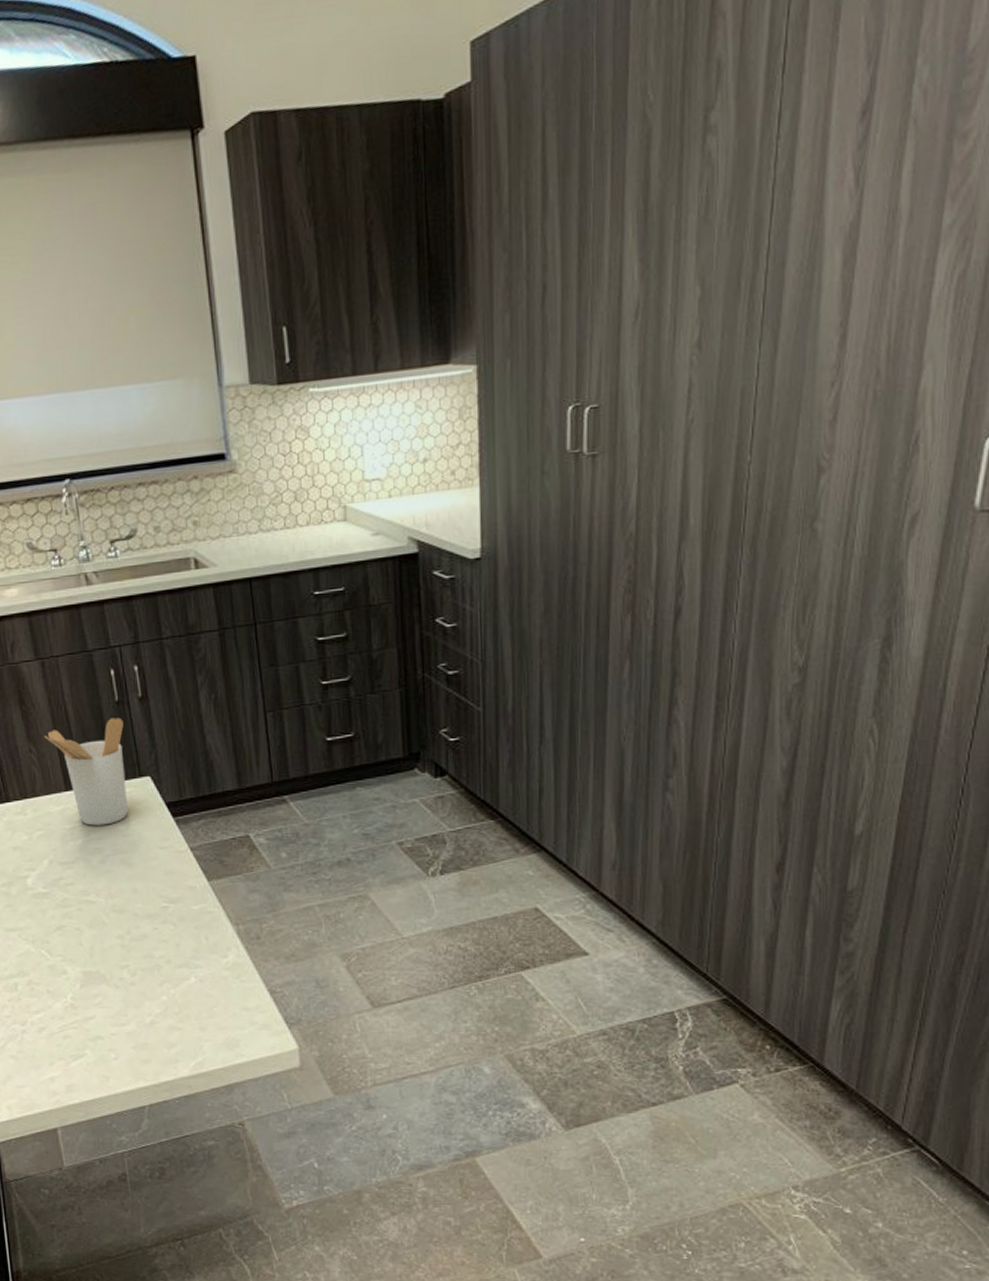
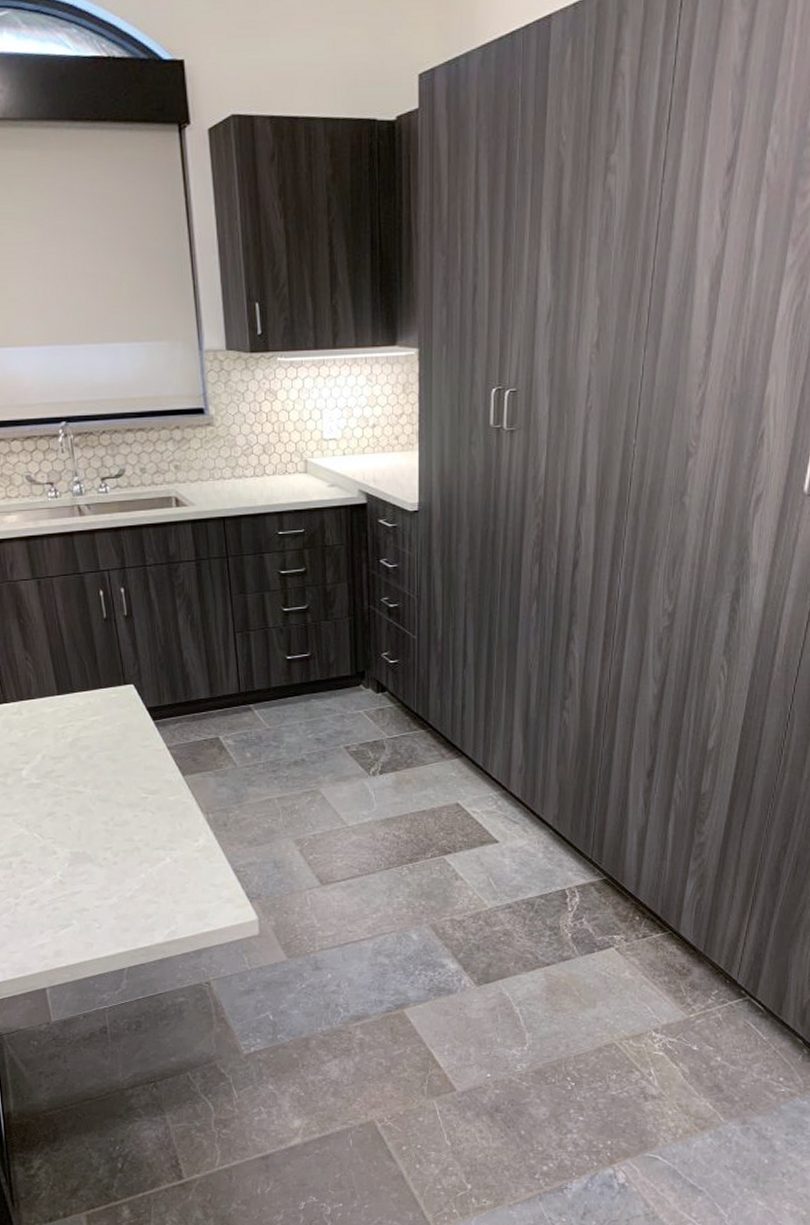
utensil holder: present [44,717,128,826] -> none [39,632,113,726]

